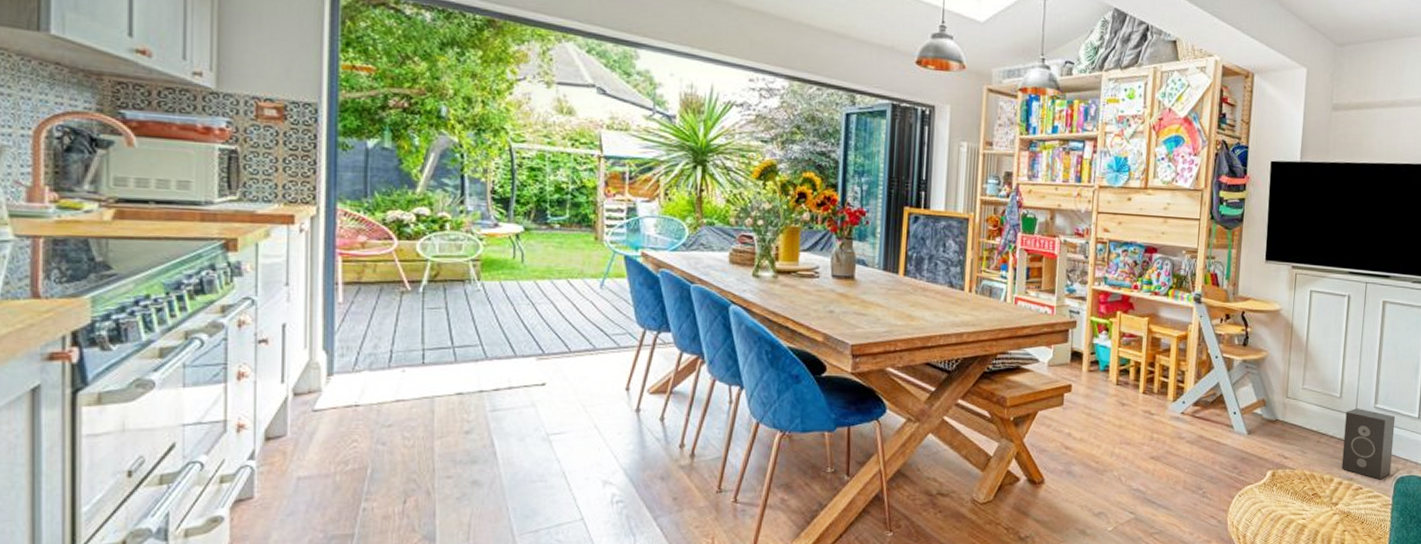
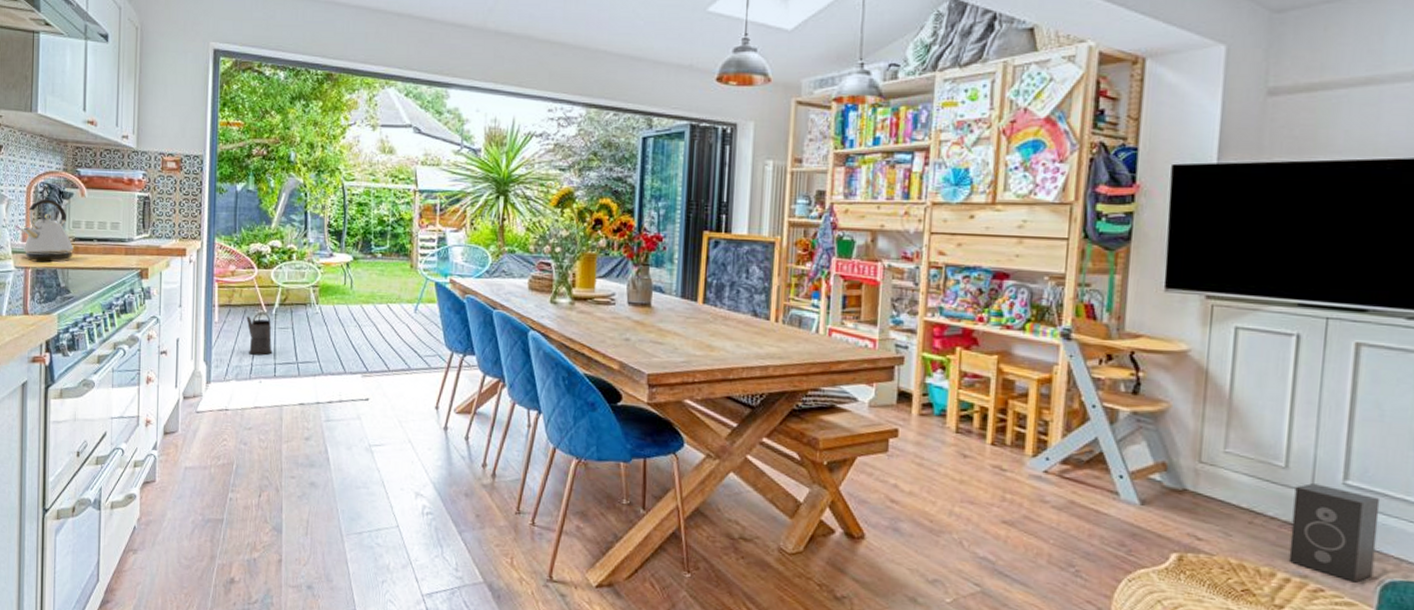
kettle: none [28,146,116,230] -> present [23,199,74,262]
watering can: none [383,290,420,340] -> present [246,312,273,356]

